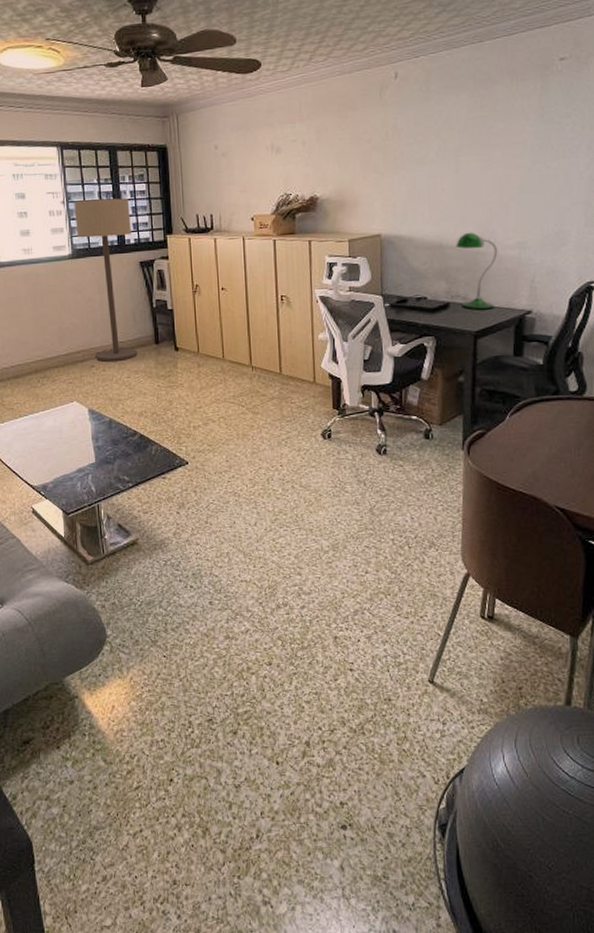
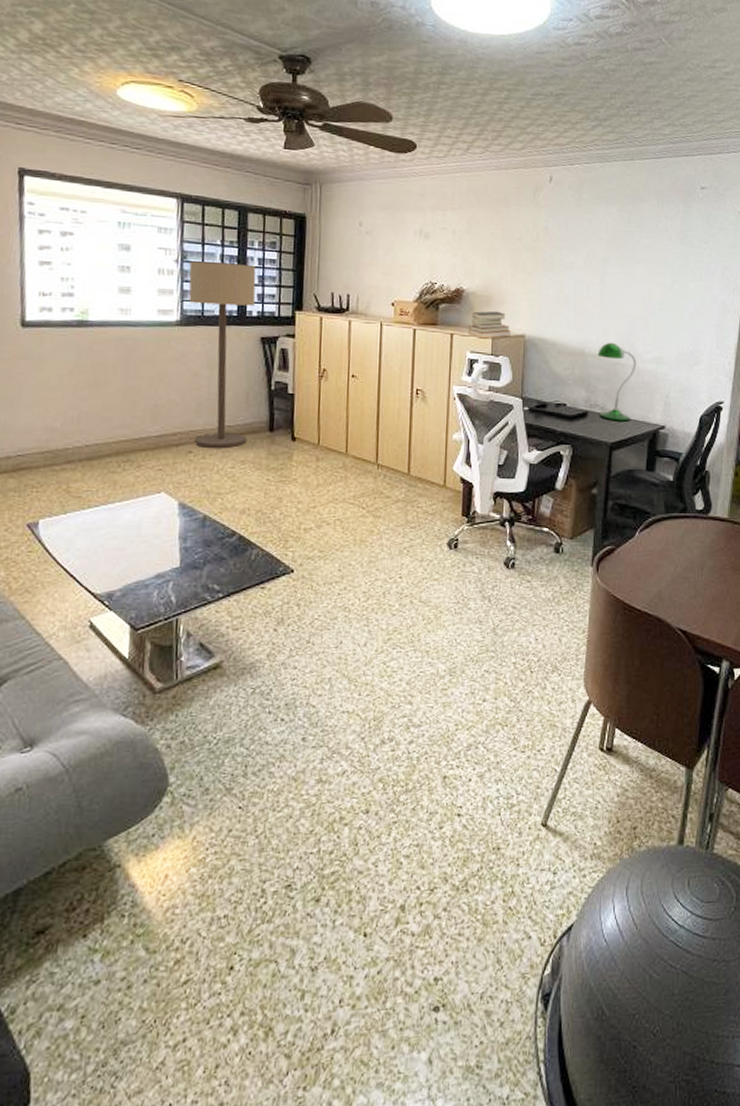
books: none [325,214,367,242] -> present [468,311,511,339]

